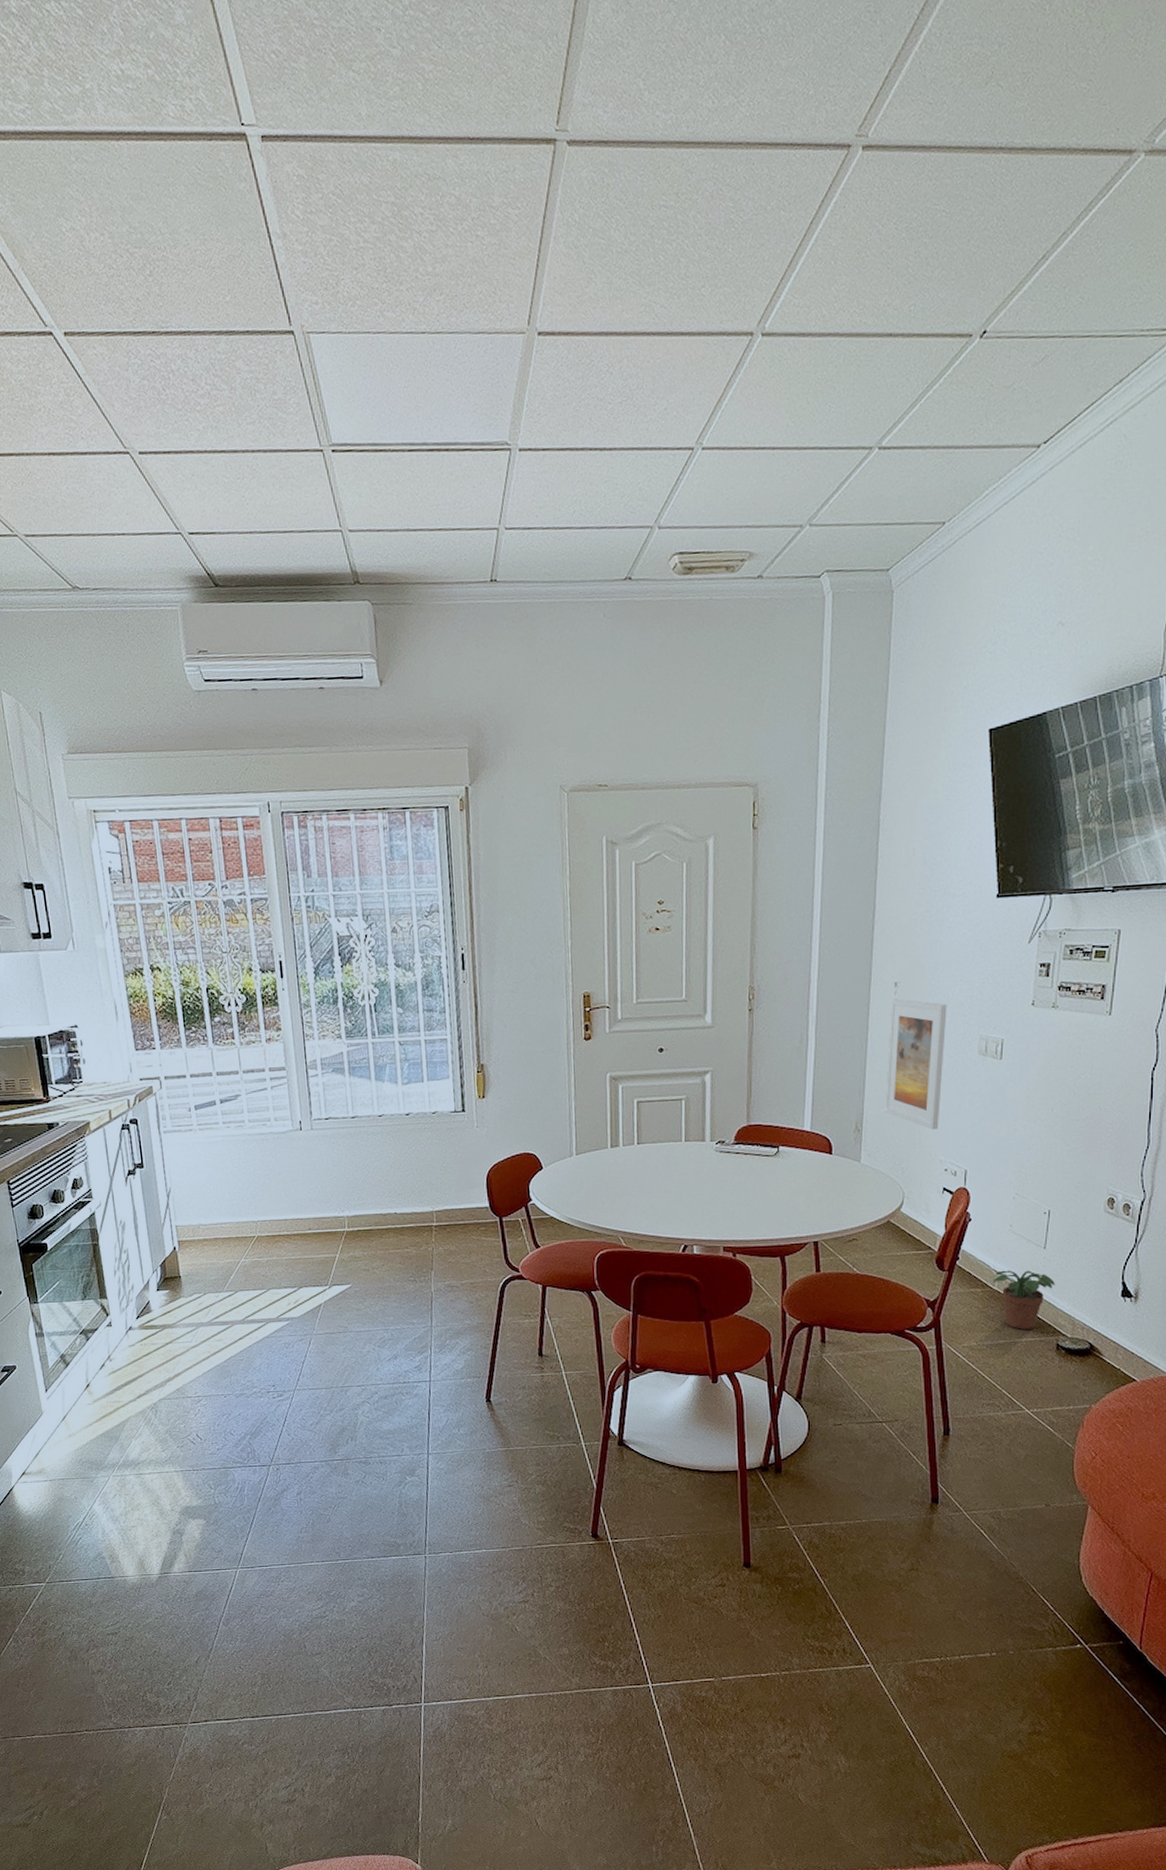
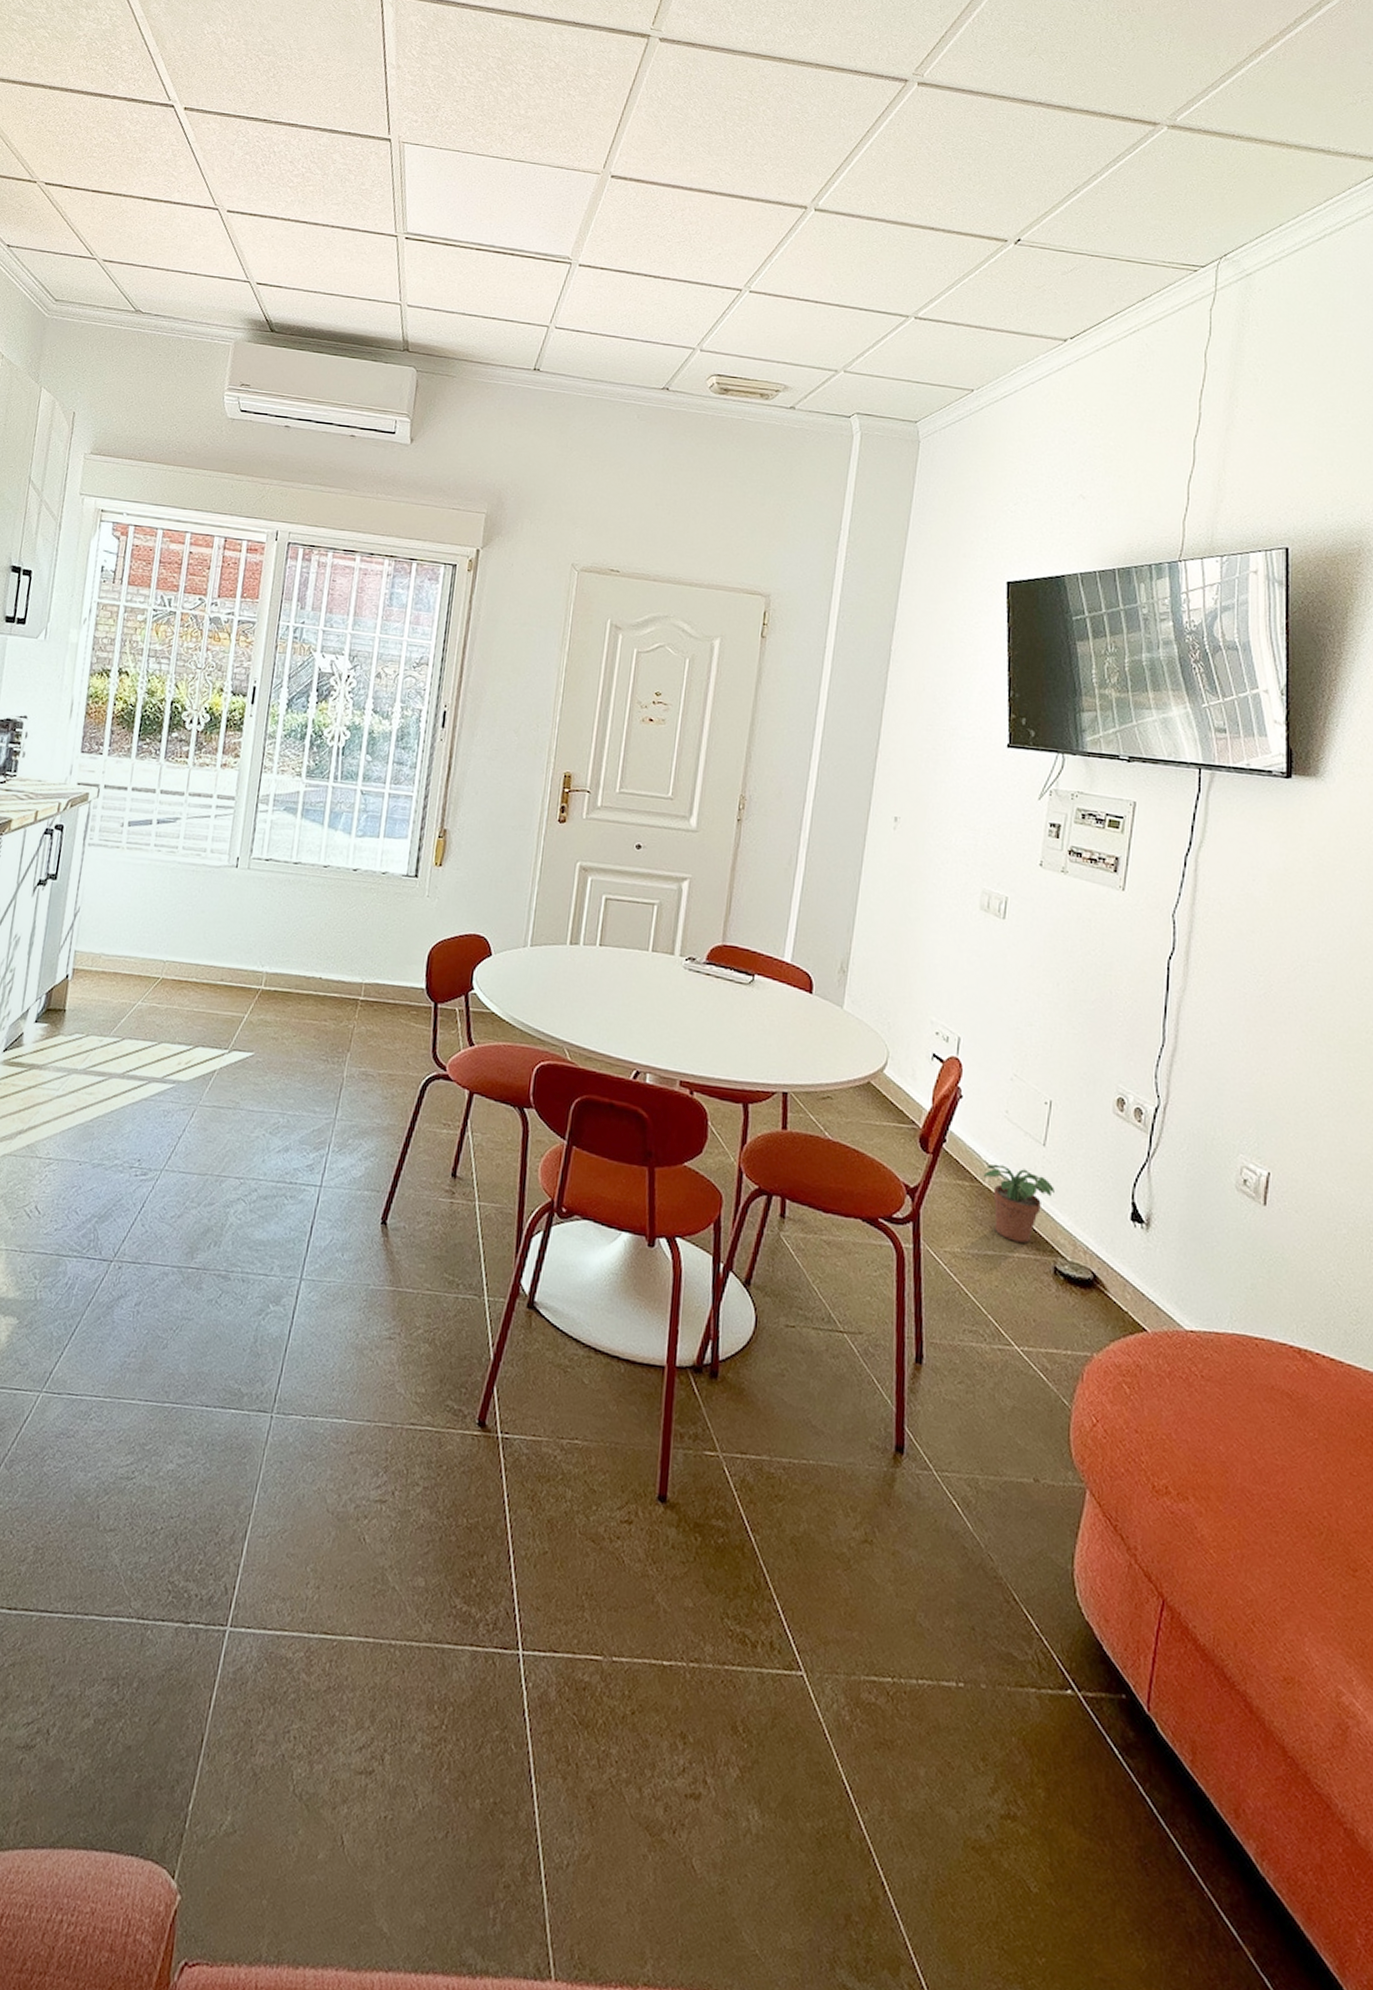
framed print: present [884,998,947,1130] -> none [874,834,949,986]

